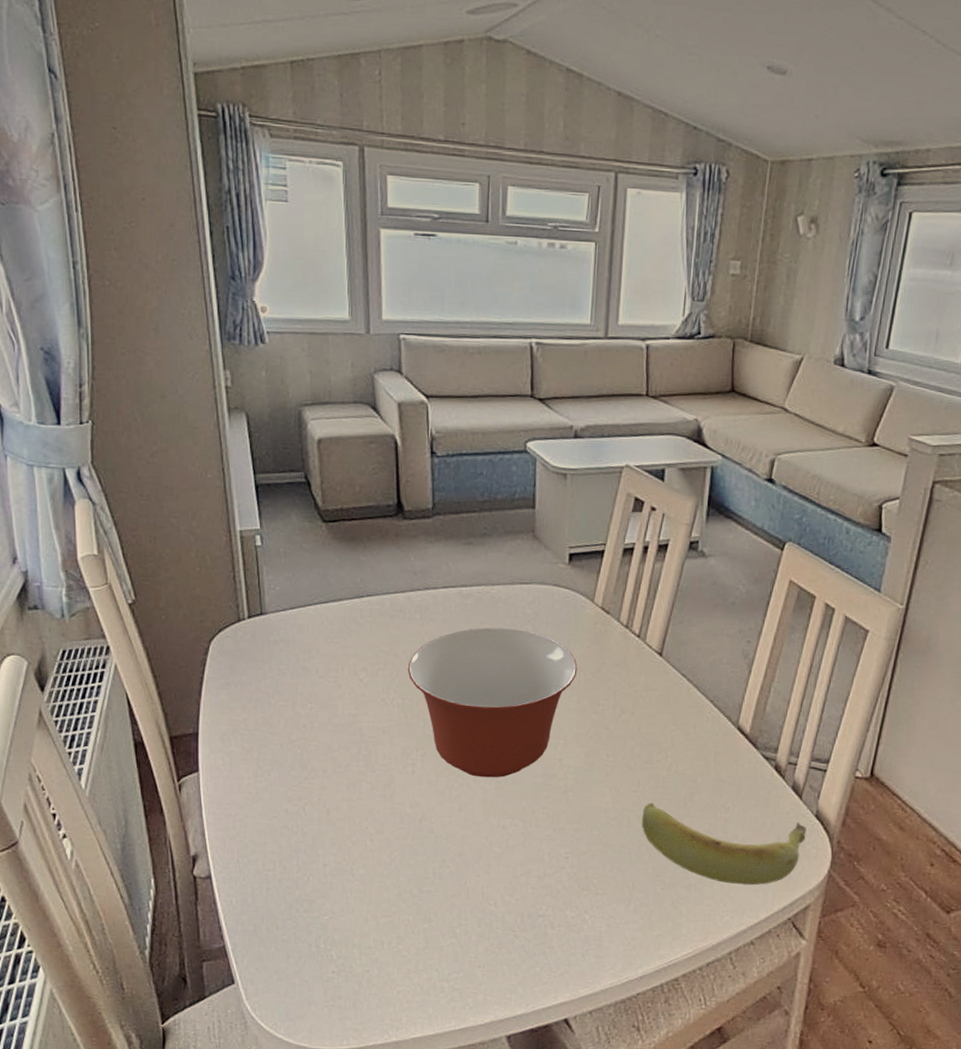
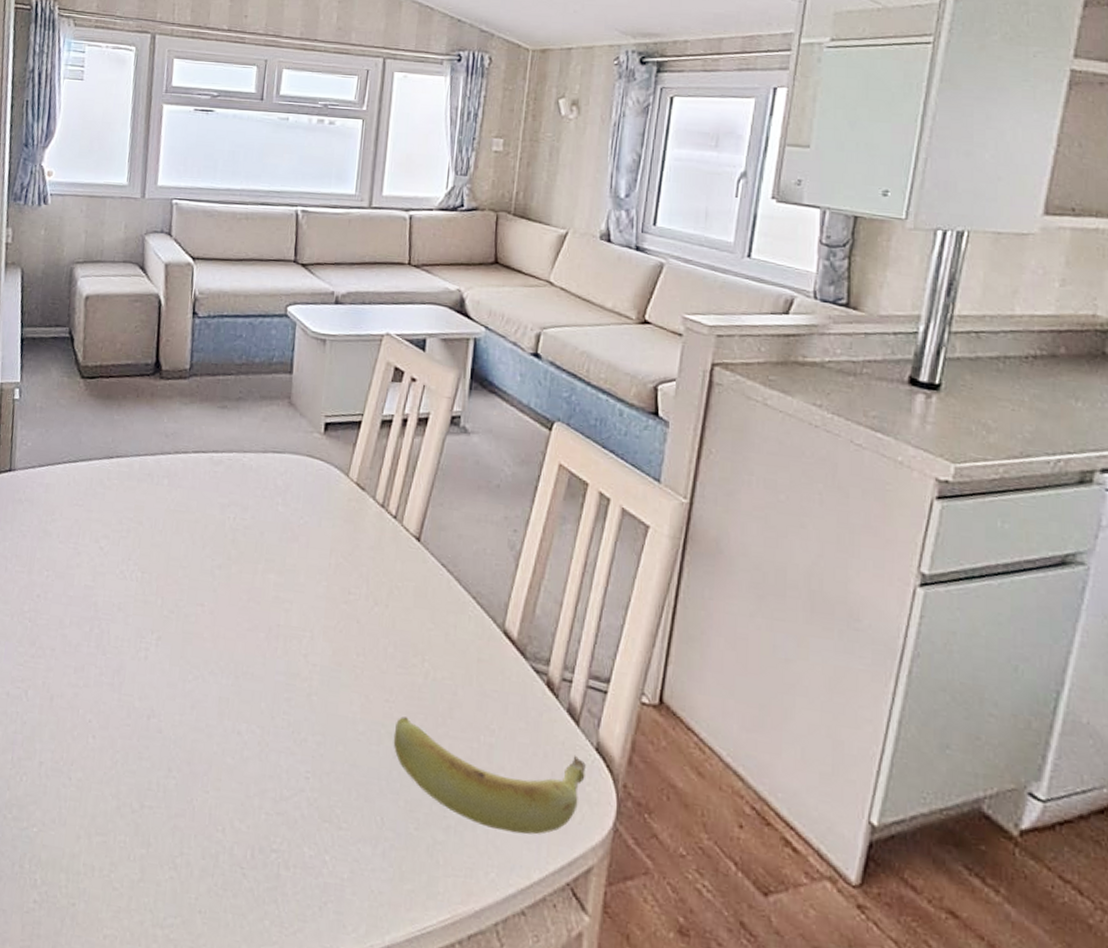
mixing bowl: present [407,627,578,778] -> none [150,497,329,672]

